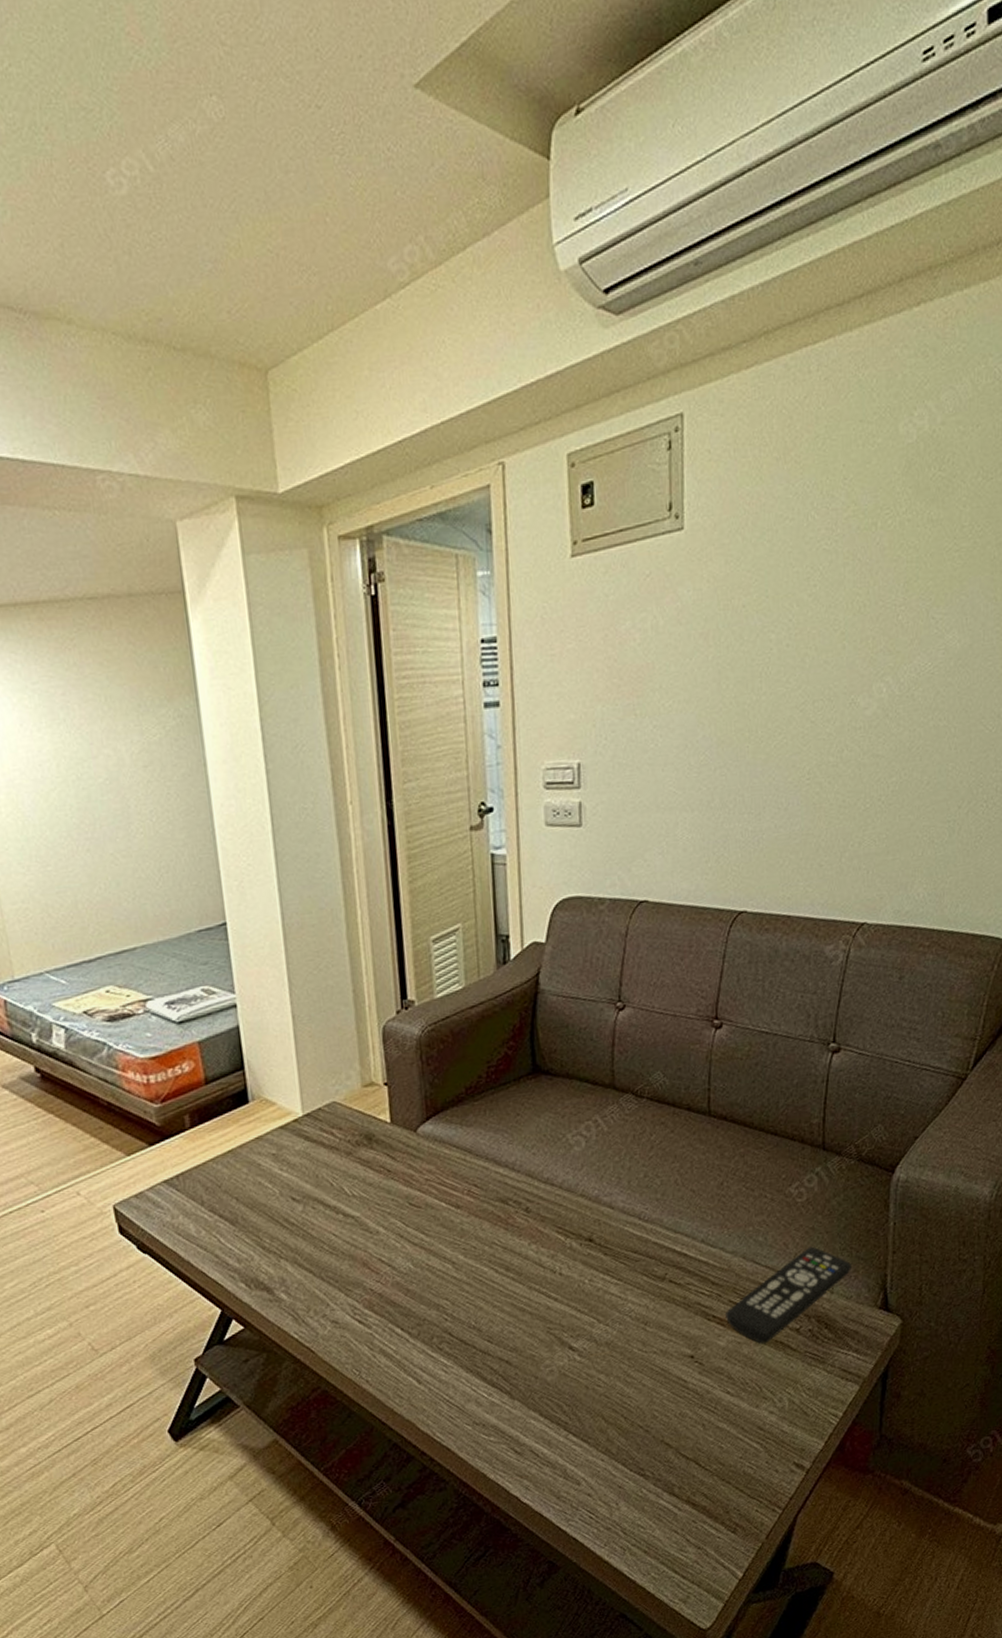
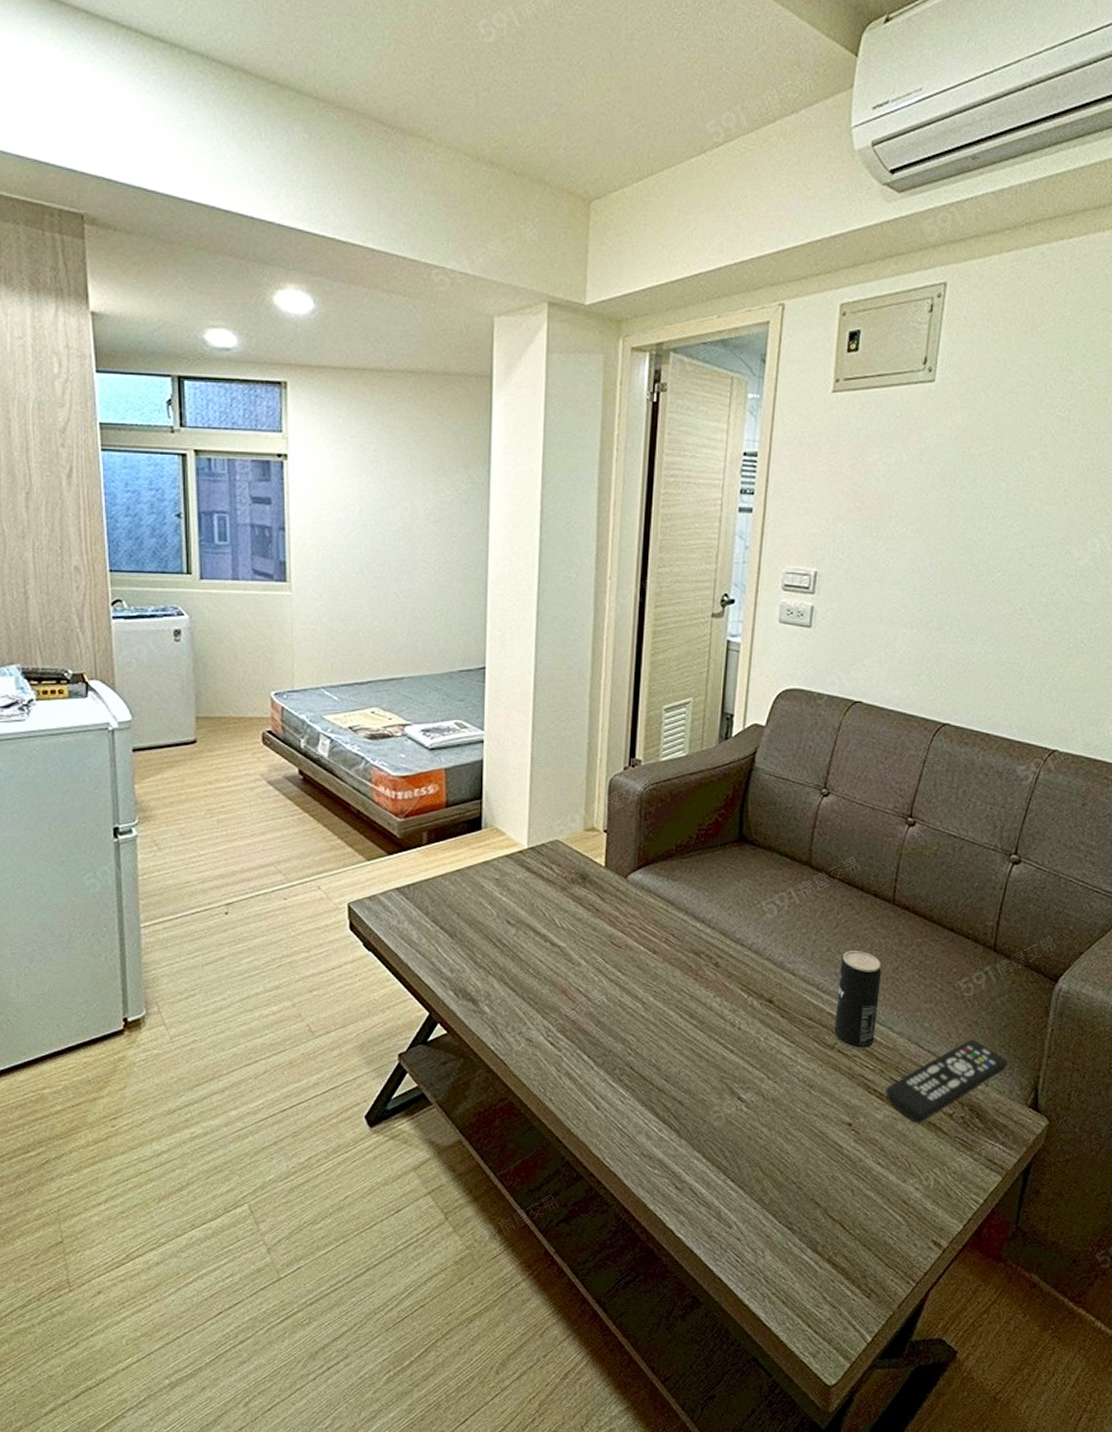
beverage can: none [660,1171,707,1276] -> present [834,951,882,1049]

